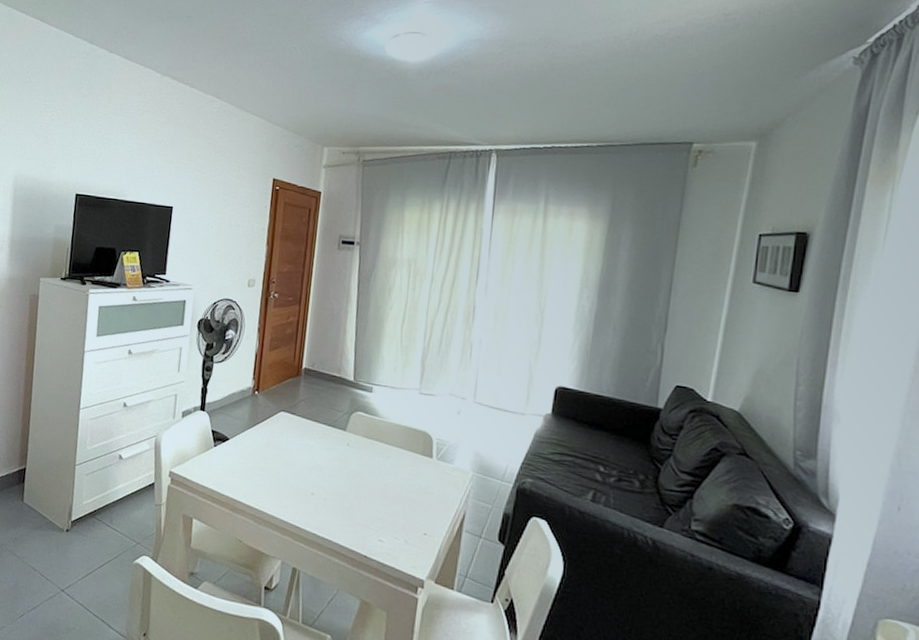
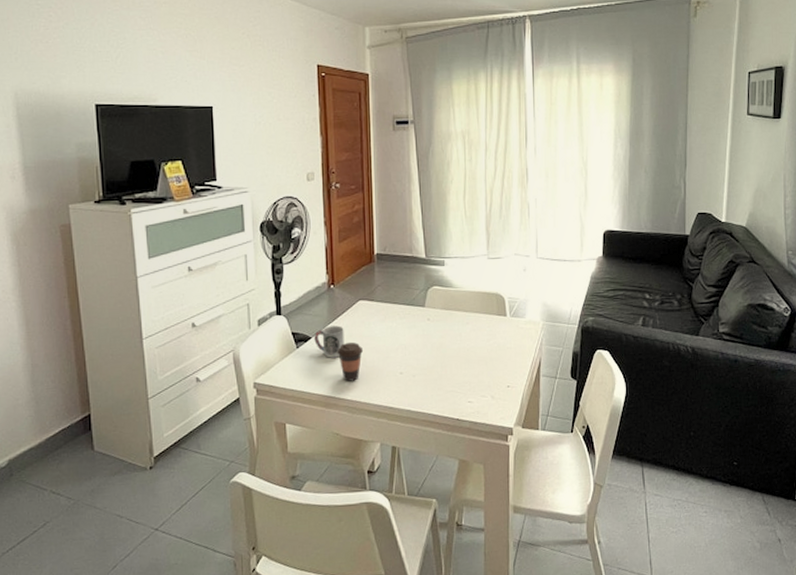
cup: none [232,431,262,464] -> present [314,325,344,358]
coffee cup: none [251,451,278,492] -> present [337,343,364,381]

